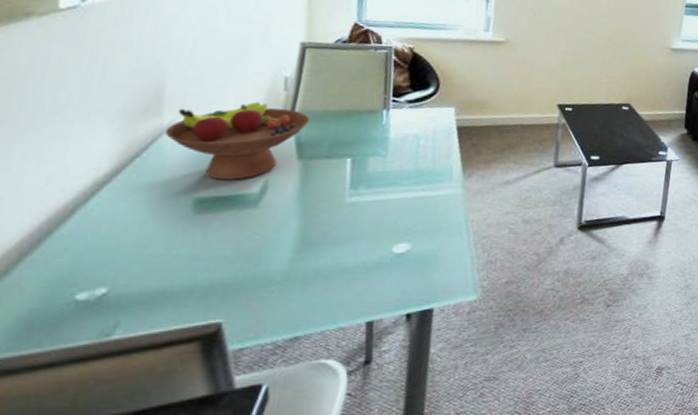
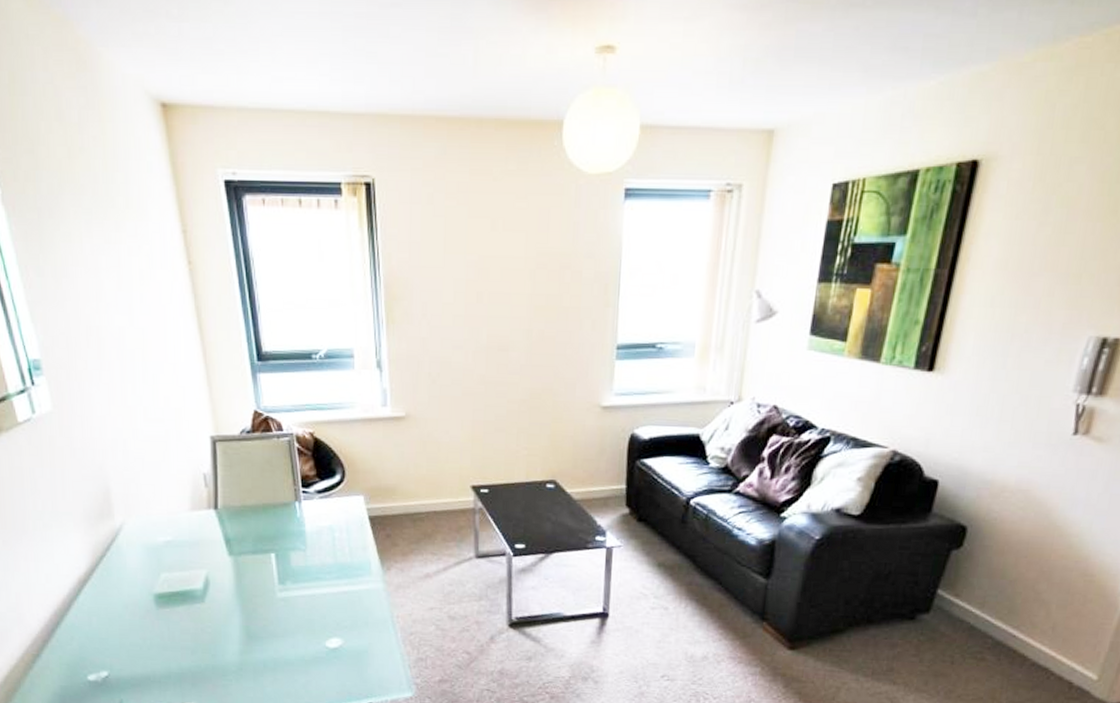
fruit bowl: present [164,102,310,181] -> none [119,500,232,577]

